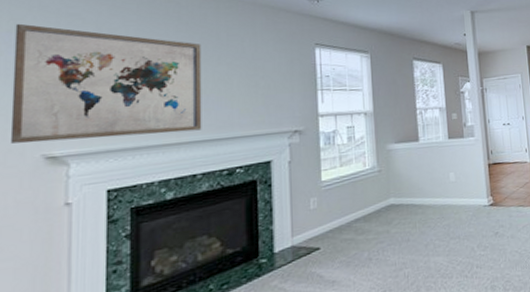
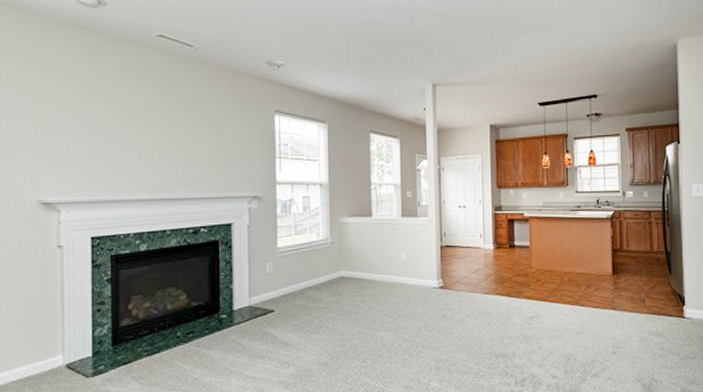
wall art: present [10,23,202,143] -> none [12,77,171,190]

